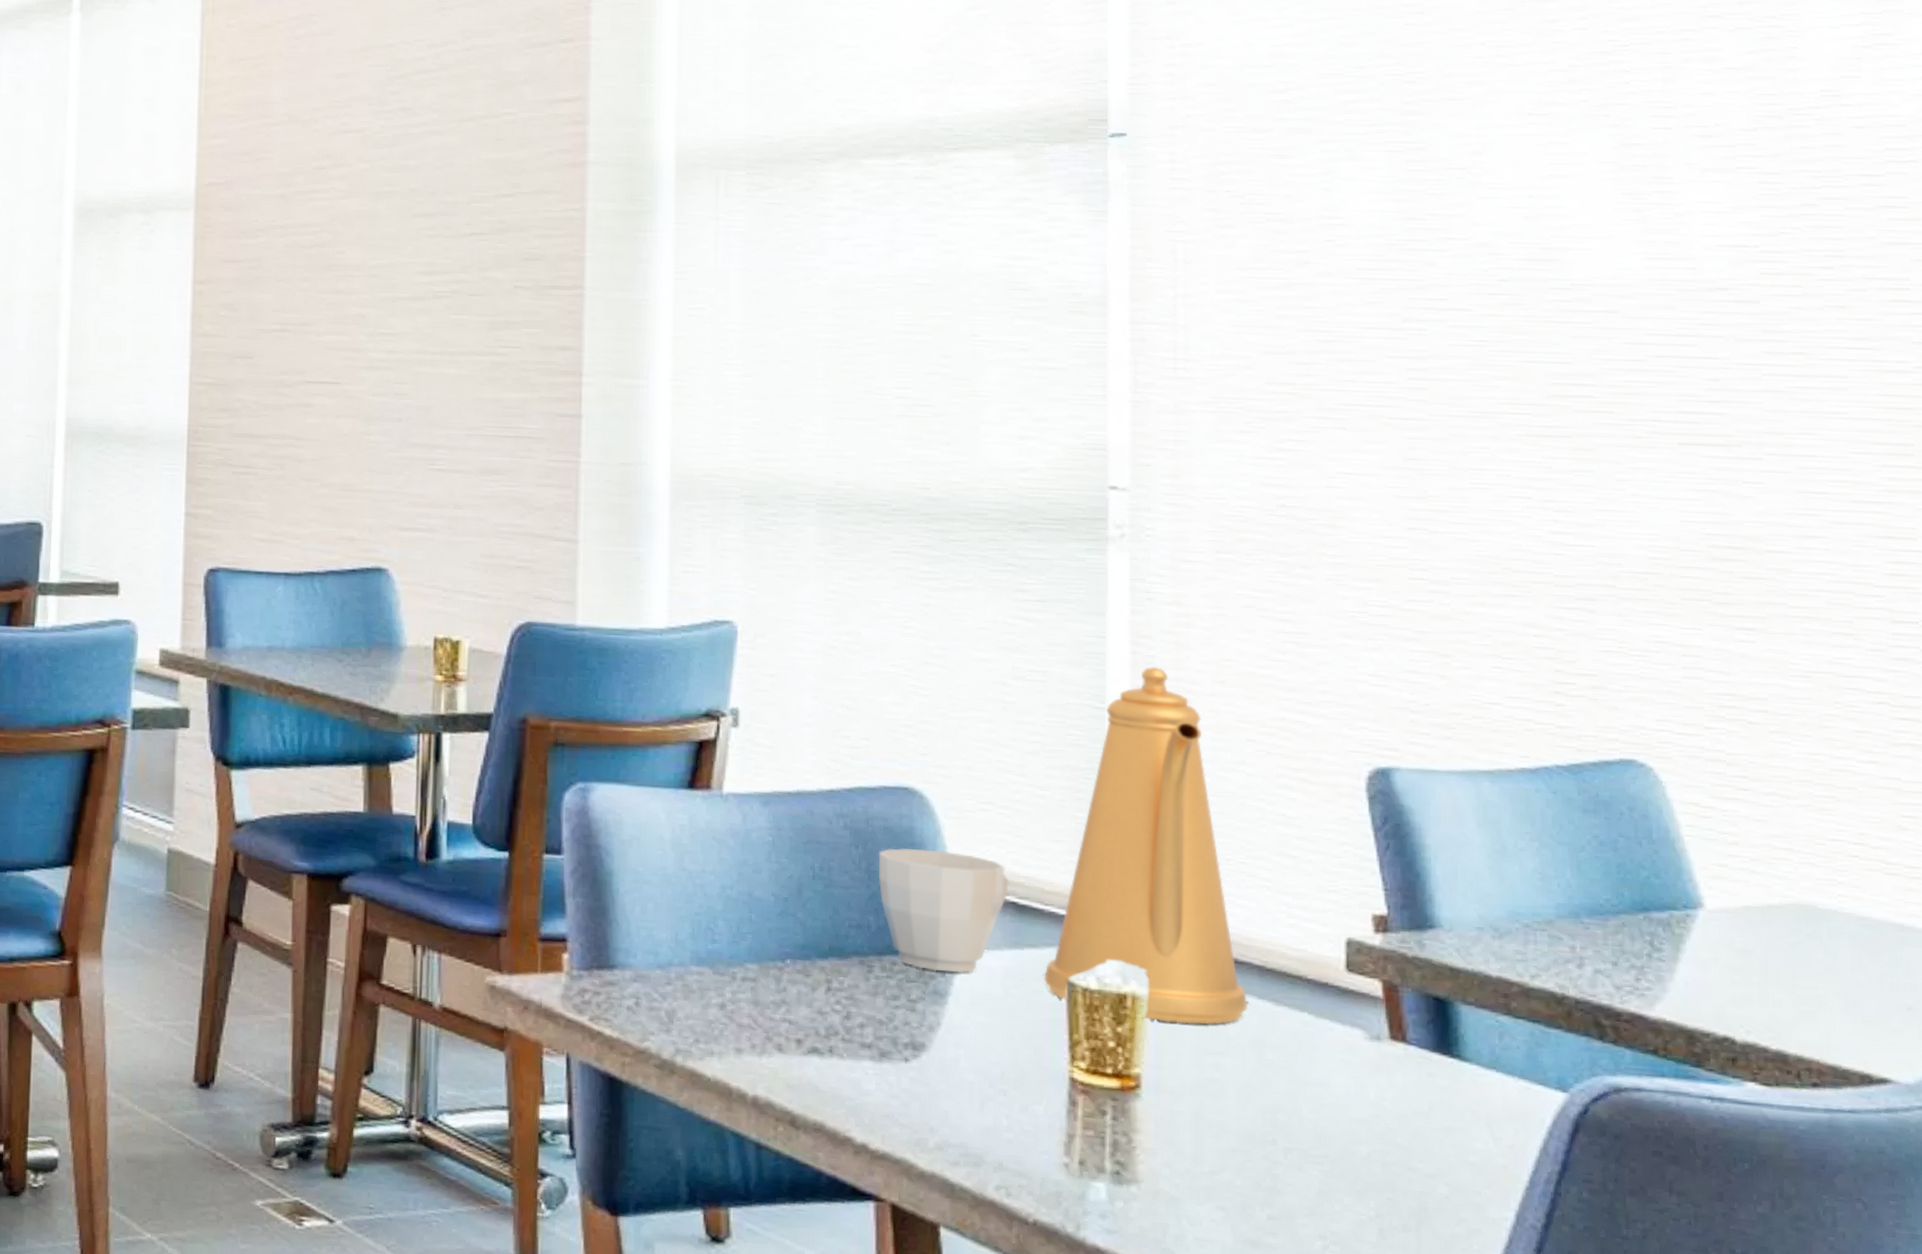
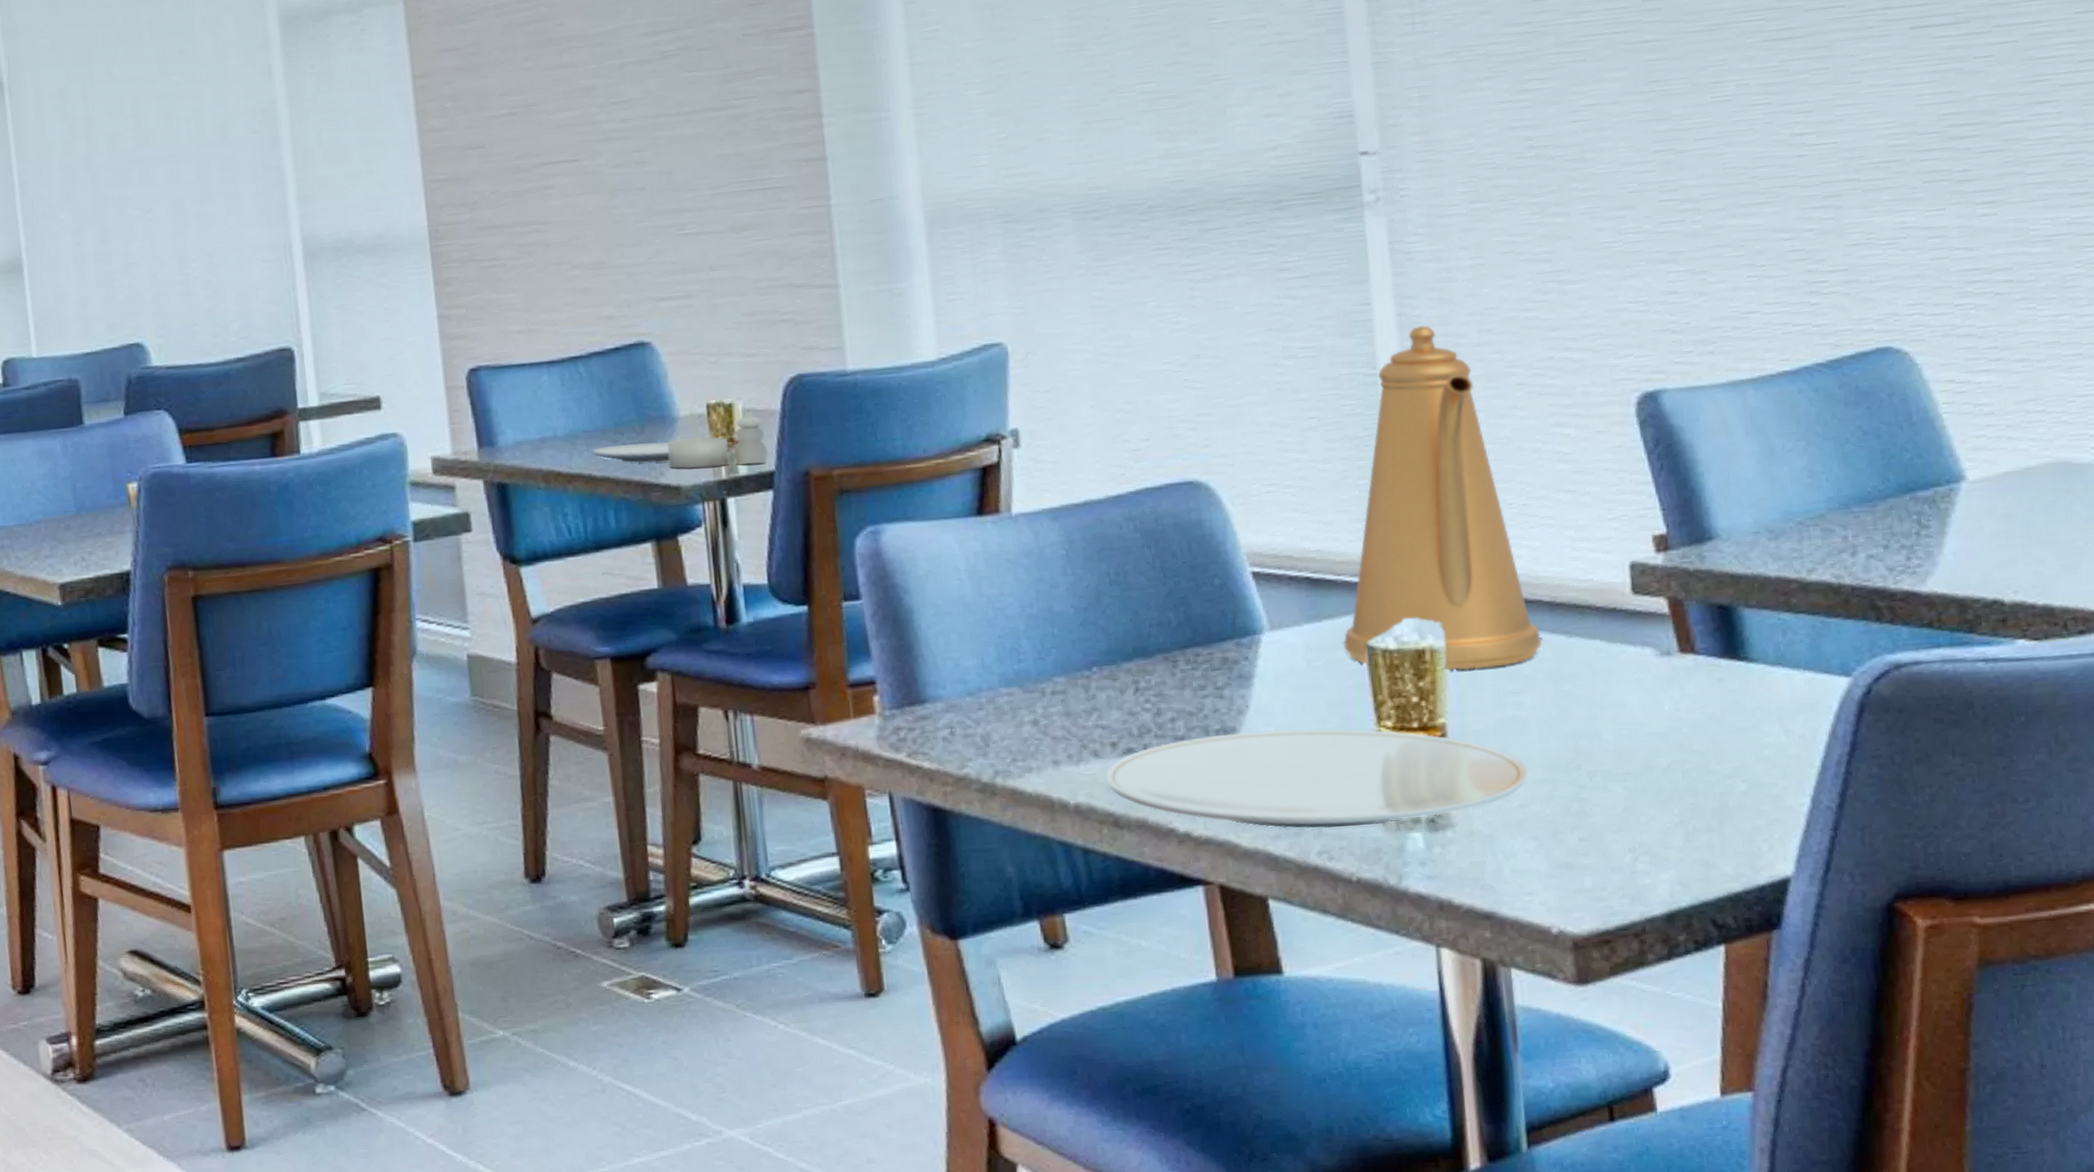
plate: none [315,664,392,688] -> present [590,442,670,463]
sugar bowl: none [389,650,489,704] -> present [667,411,768,469]
plate: none [787,1047,1222,1169] -> present [1105,729,1529,829]
cup: present [878,848,1010,973] -> none [1171,537,1302,656]

